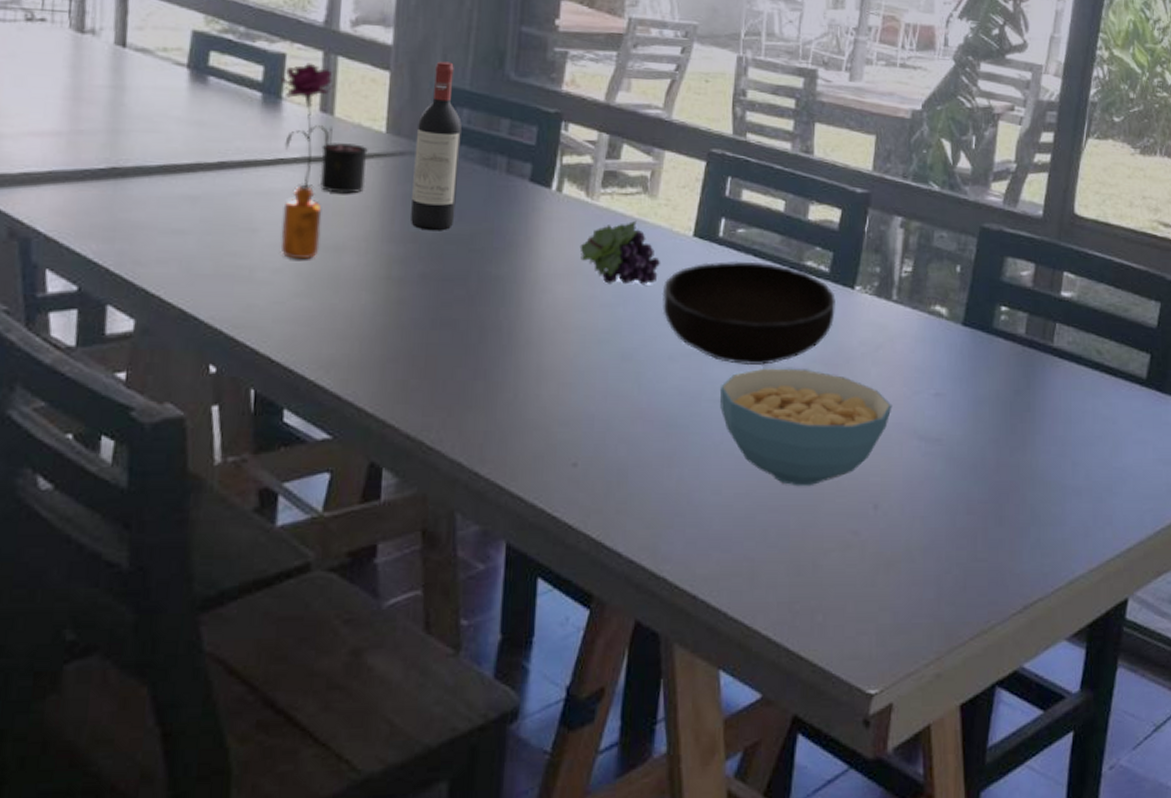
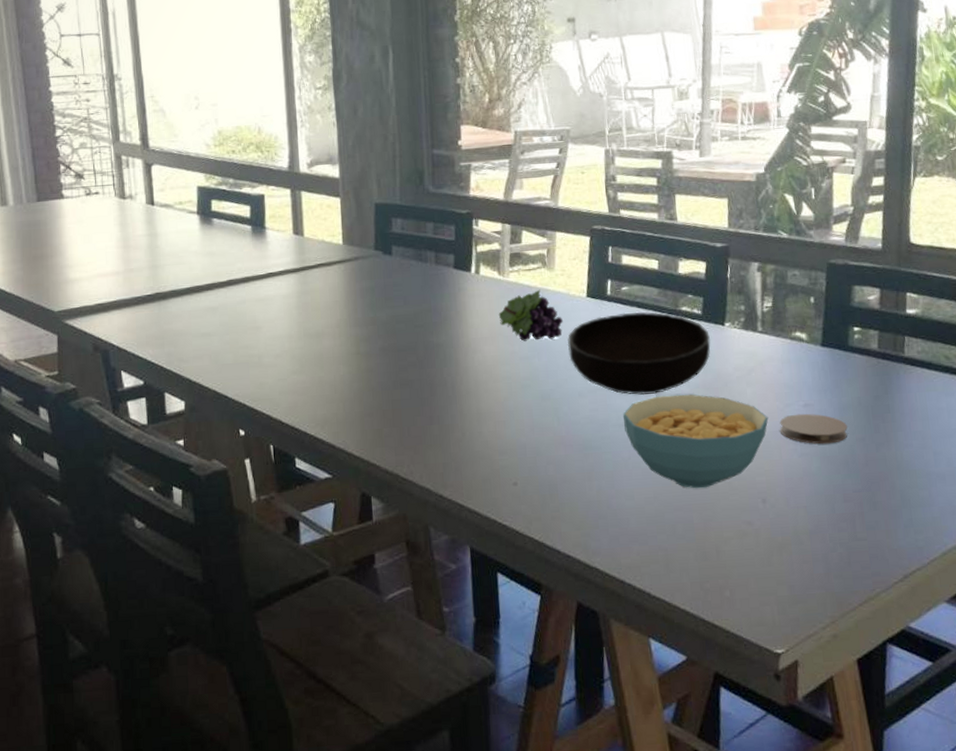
flower: present [279,63,334,260] -> none [262,199,306,346]
candle: present [320,126,368,194] -> none [298,244,333,294]
wine bottle: present [411,61,462,231] -> none [365,184,401,315]
coaster: none [903,404,981,443] -> present [779,413,848,444]

